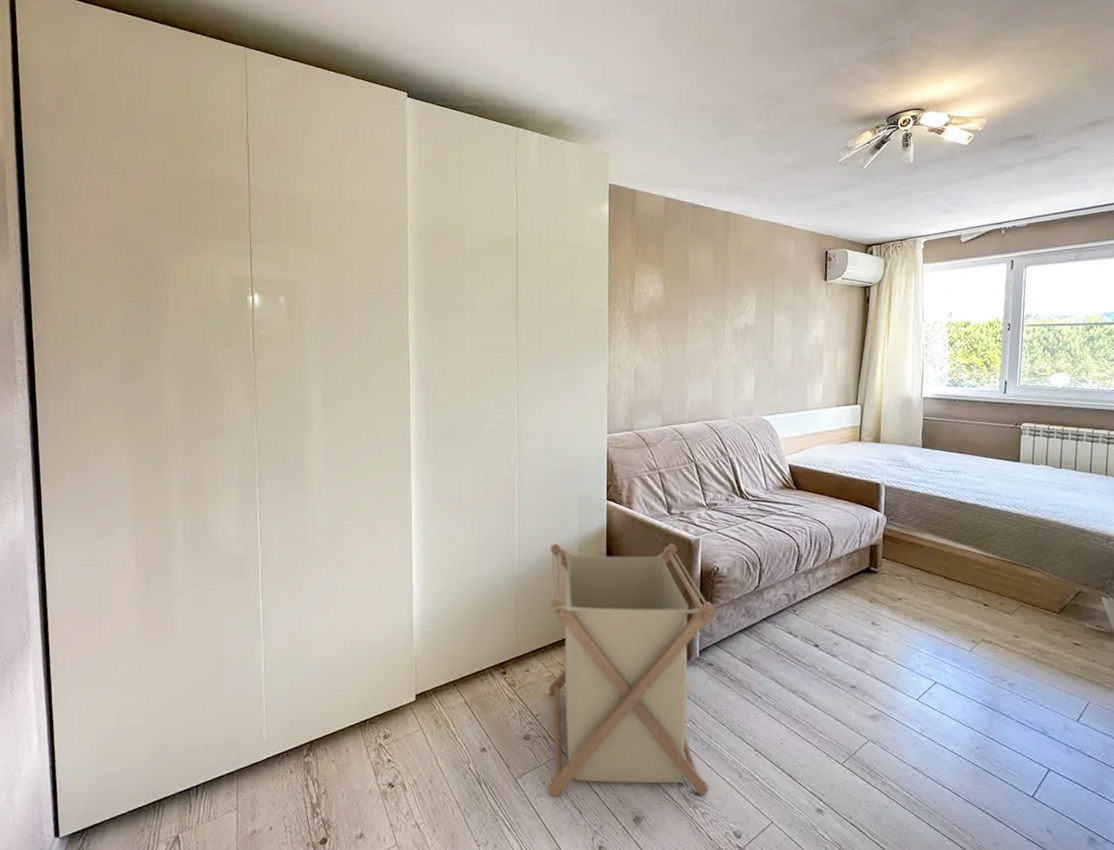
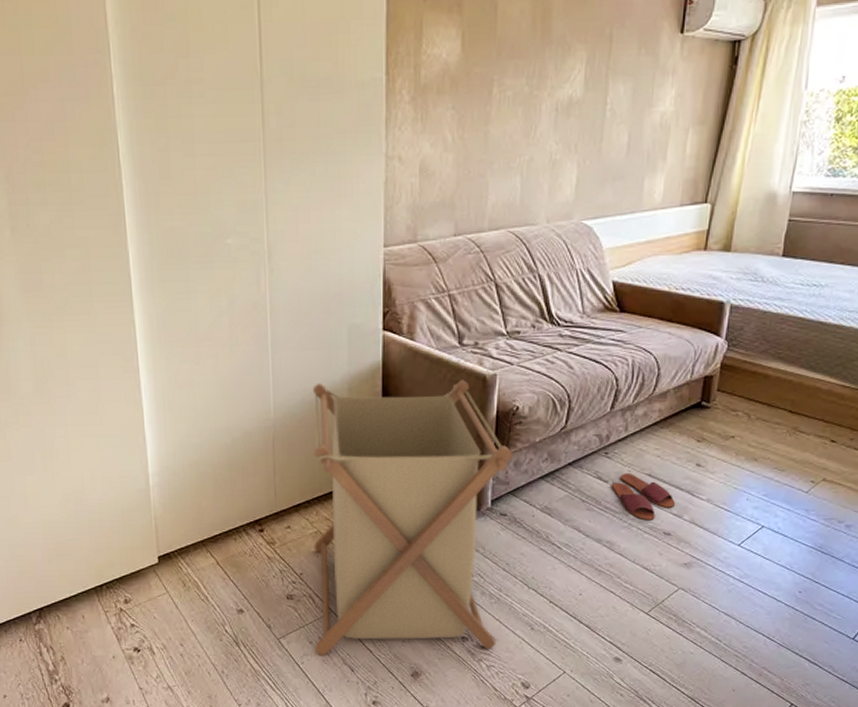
slippers: none [800,628,857,674] -> present [611,472,675,521]

